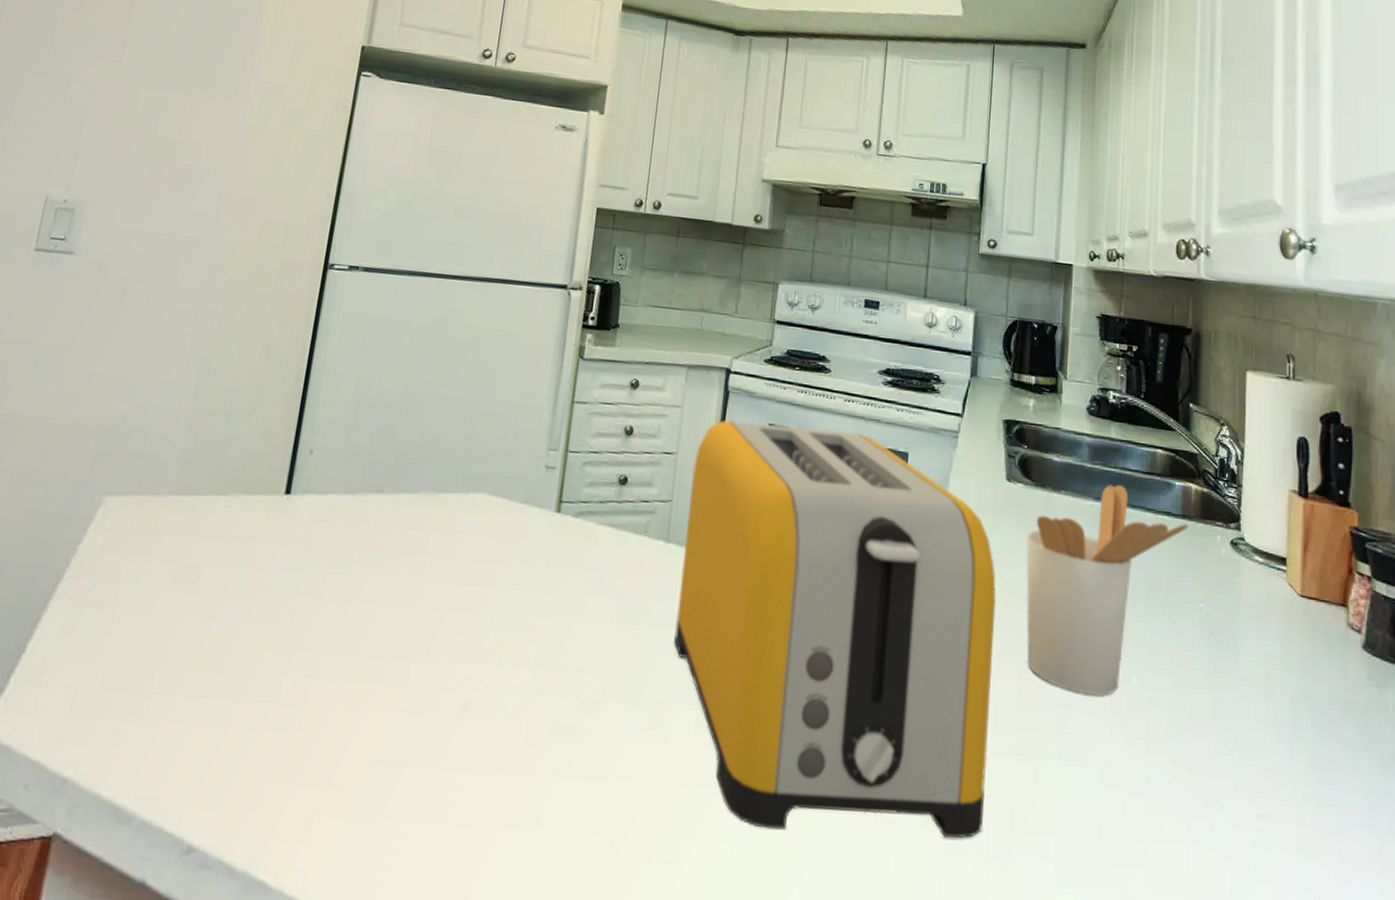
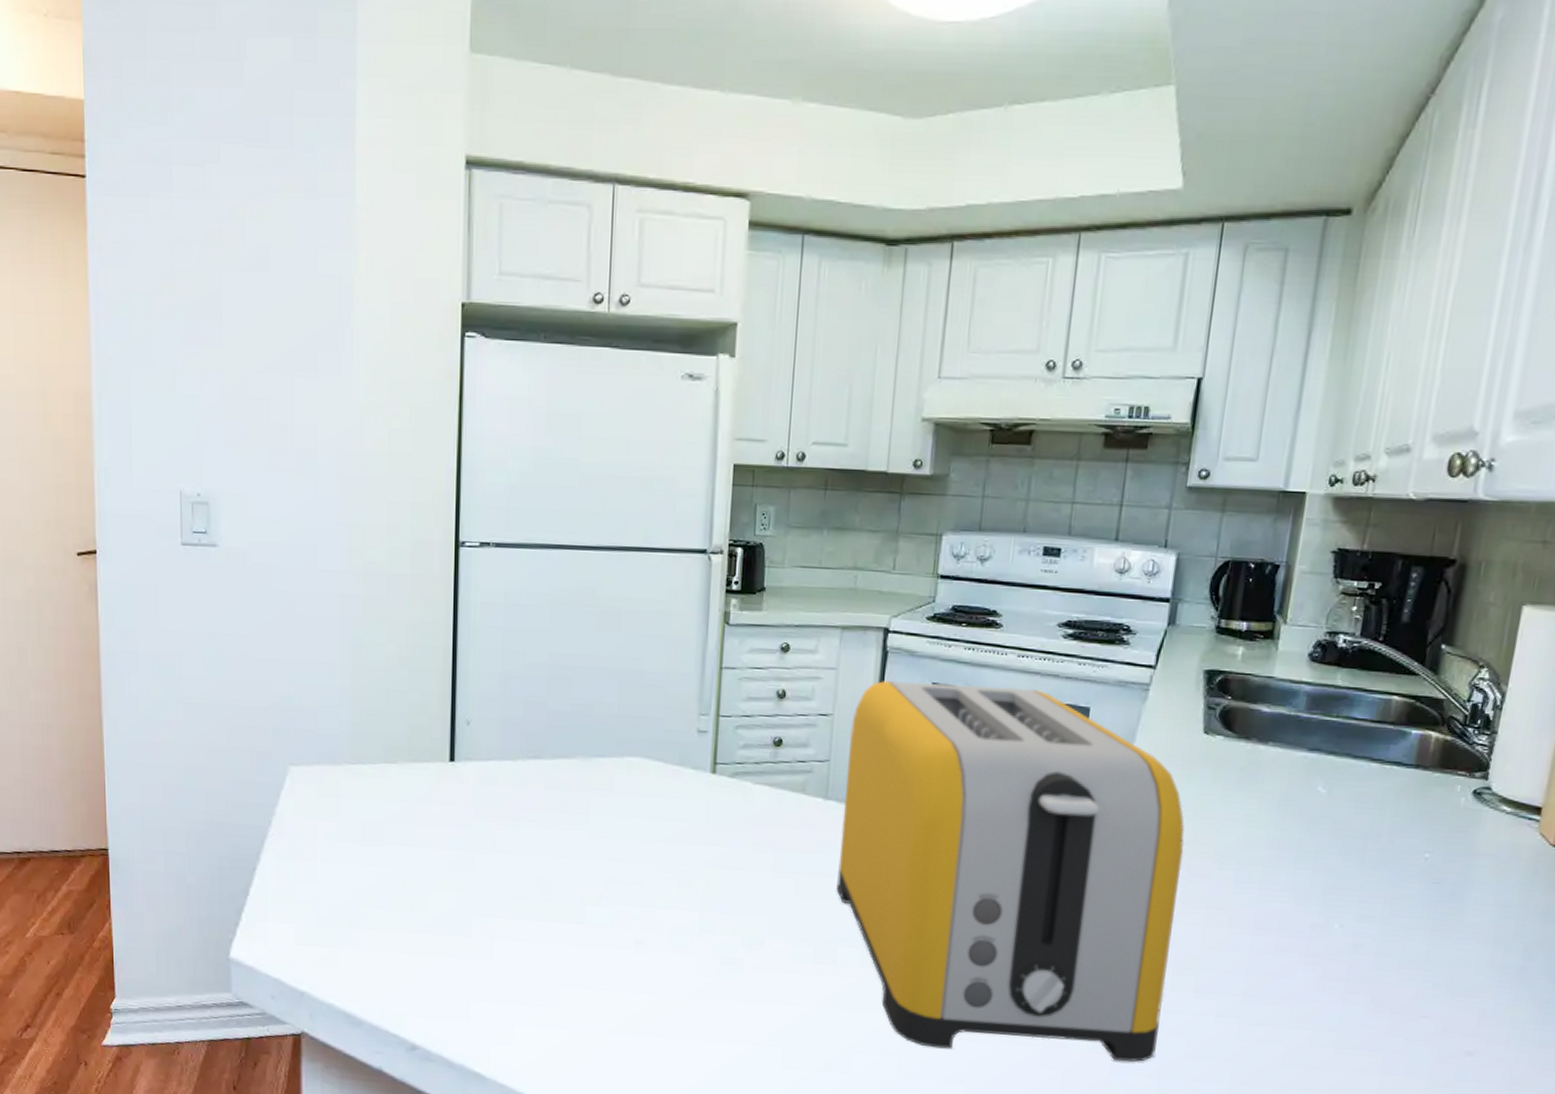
utensil holder: present [1026,484,1189,696] -> none [1213,734,1423,941]

